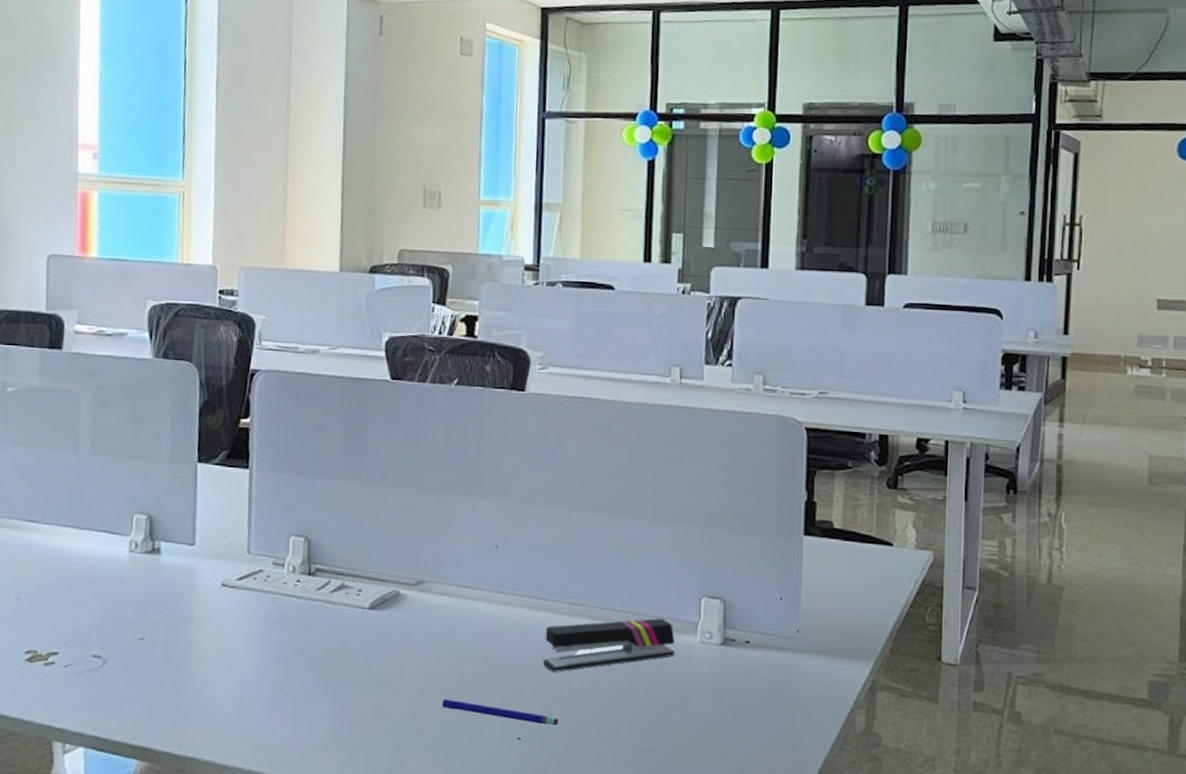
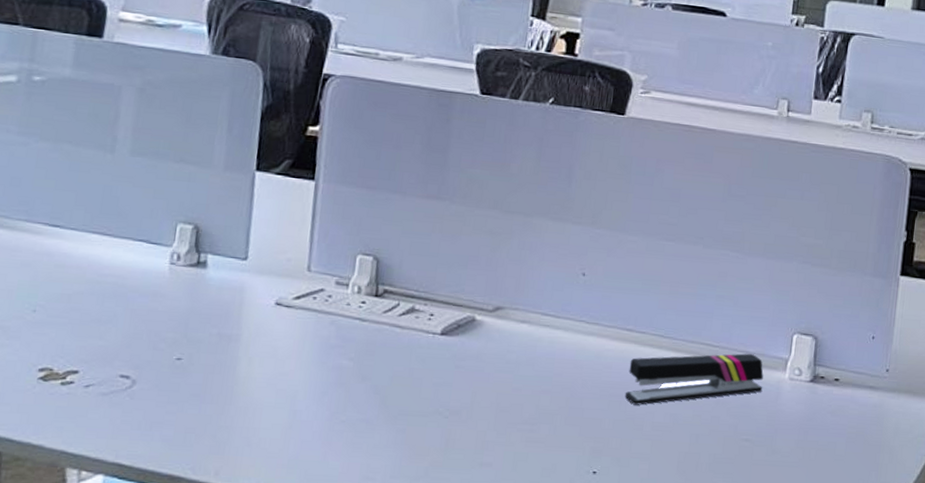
pen: present [441,699,559,725] -> none [513,430,638,460]

